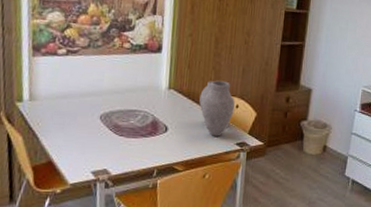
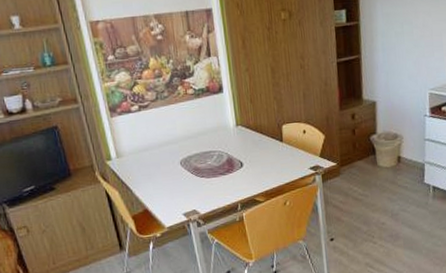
vase: present [199,80,235,136] -> none [266,109,303,164]

